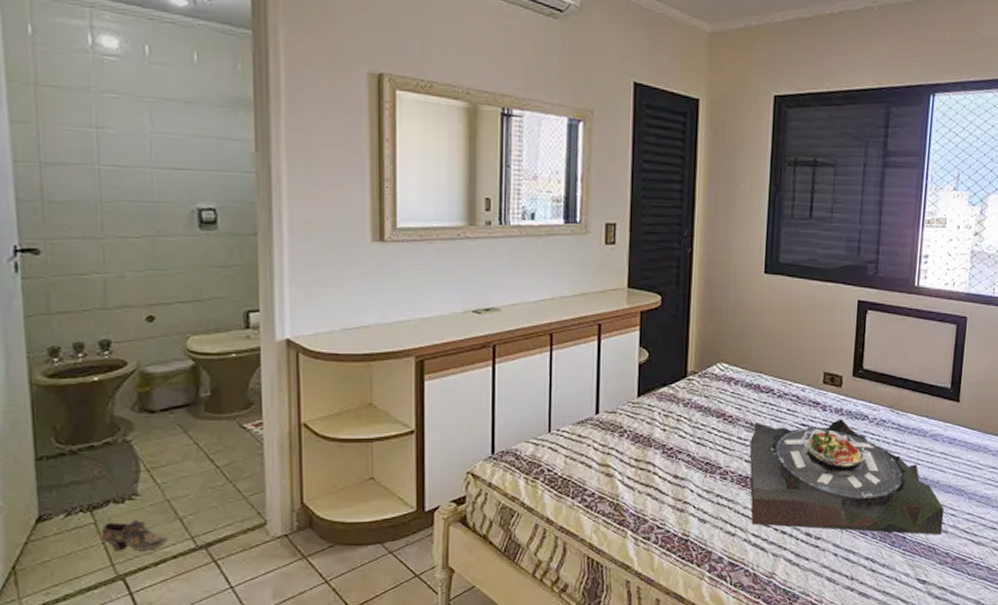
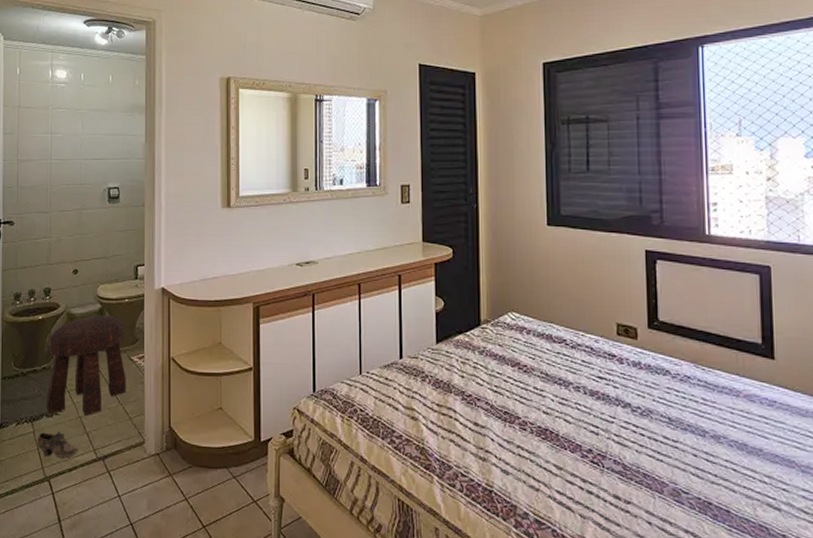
stool: none [113,373,237,500] -> present [46,314,126,416]
serving tray: present [749,418,945,535] -> none [547,372,774,512]

